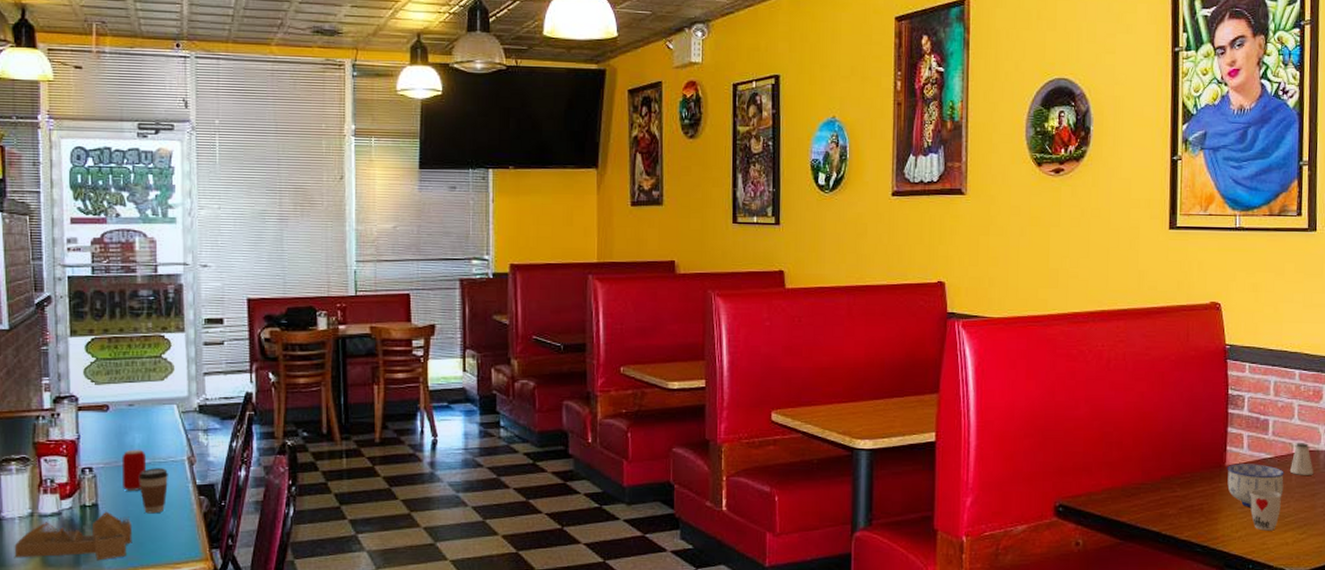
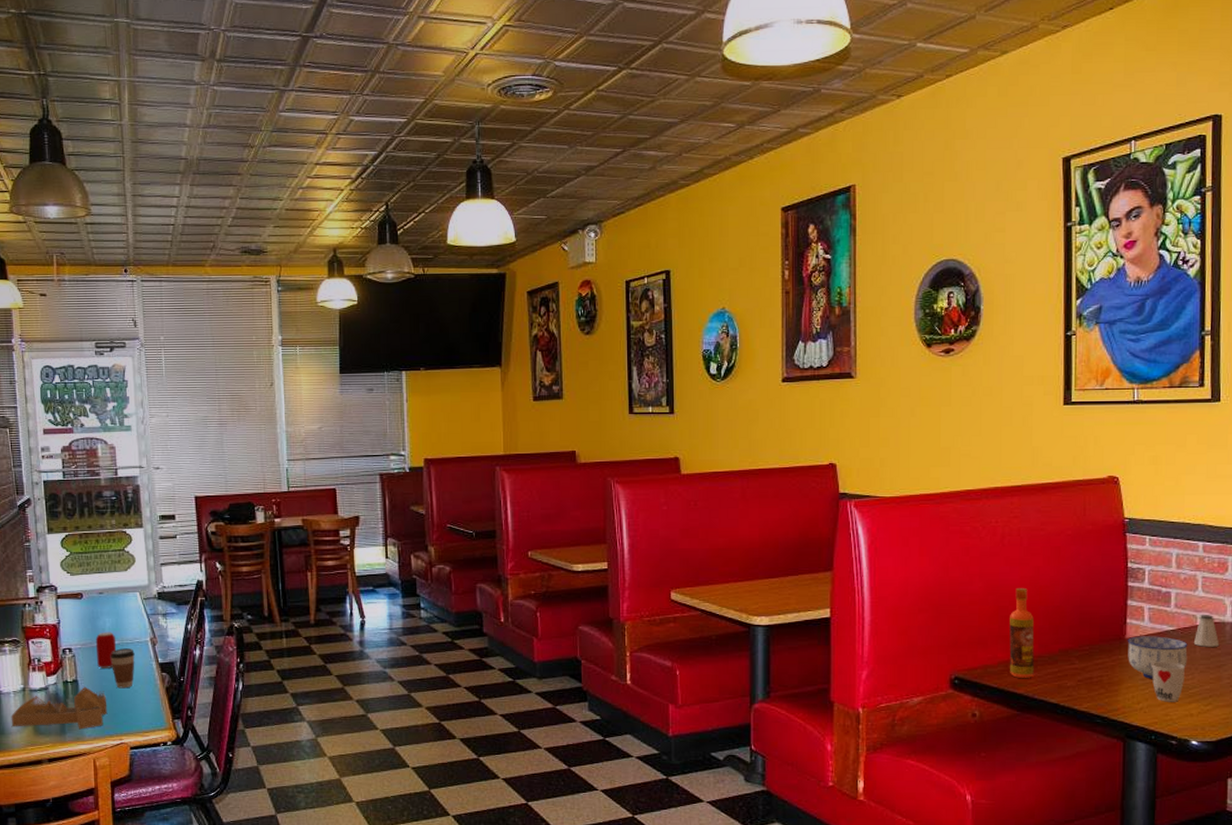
hot sauce: none [1113,413,1138,507] -> present [1009,587,1035,679]

